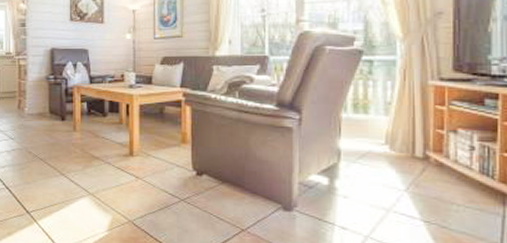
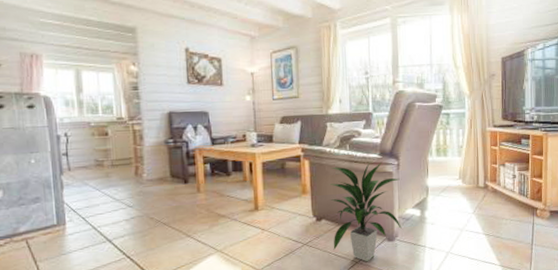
indoor plant: none [213,113,304,231] -> present [329,162,403,261]

